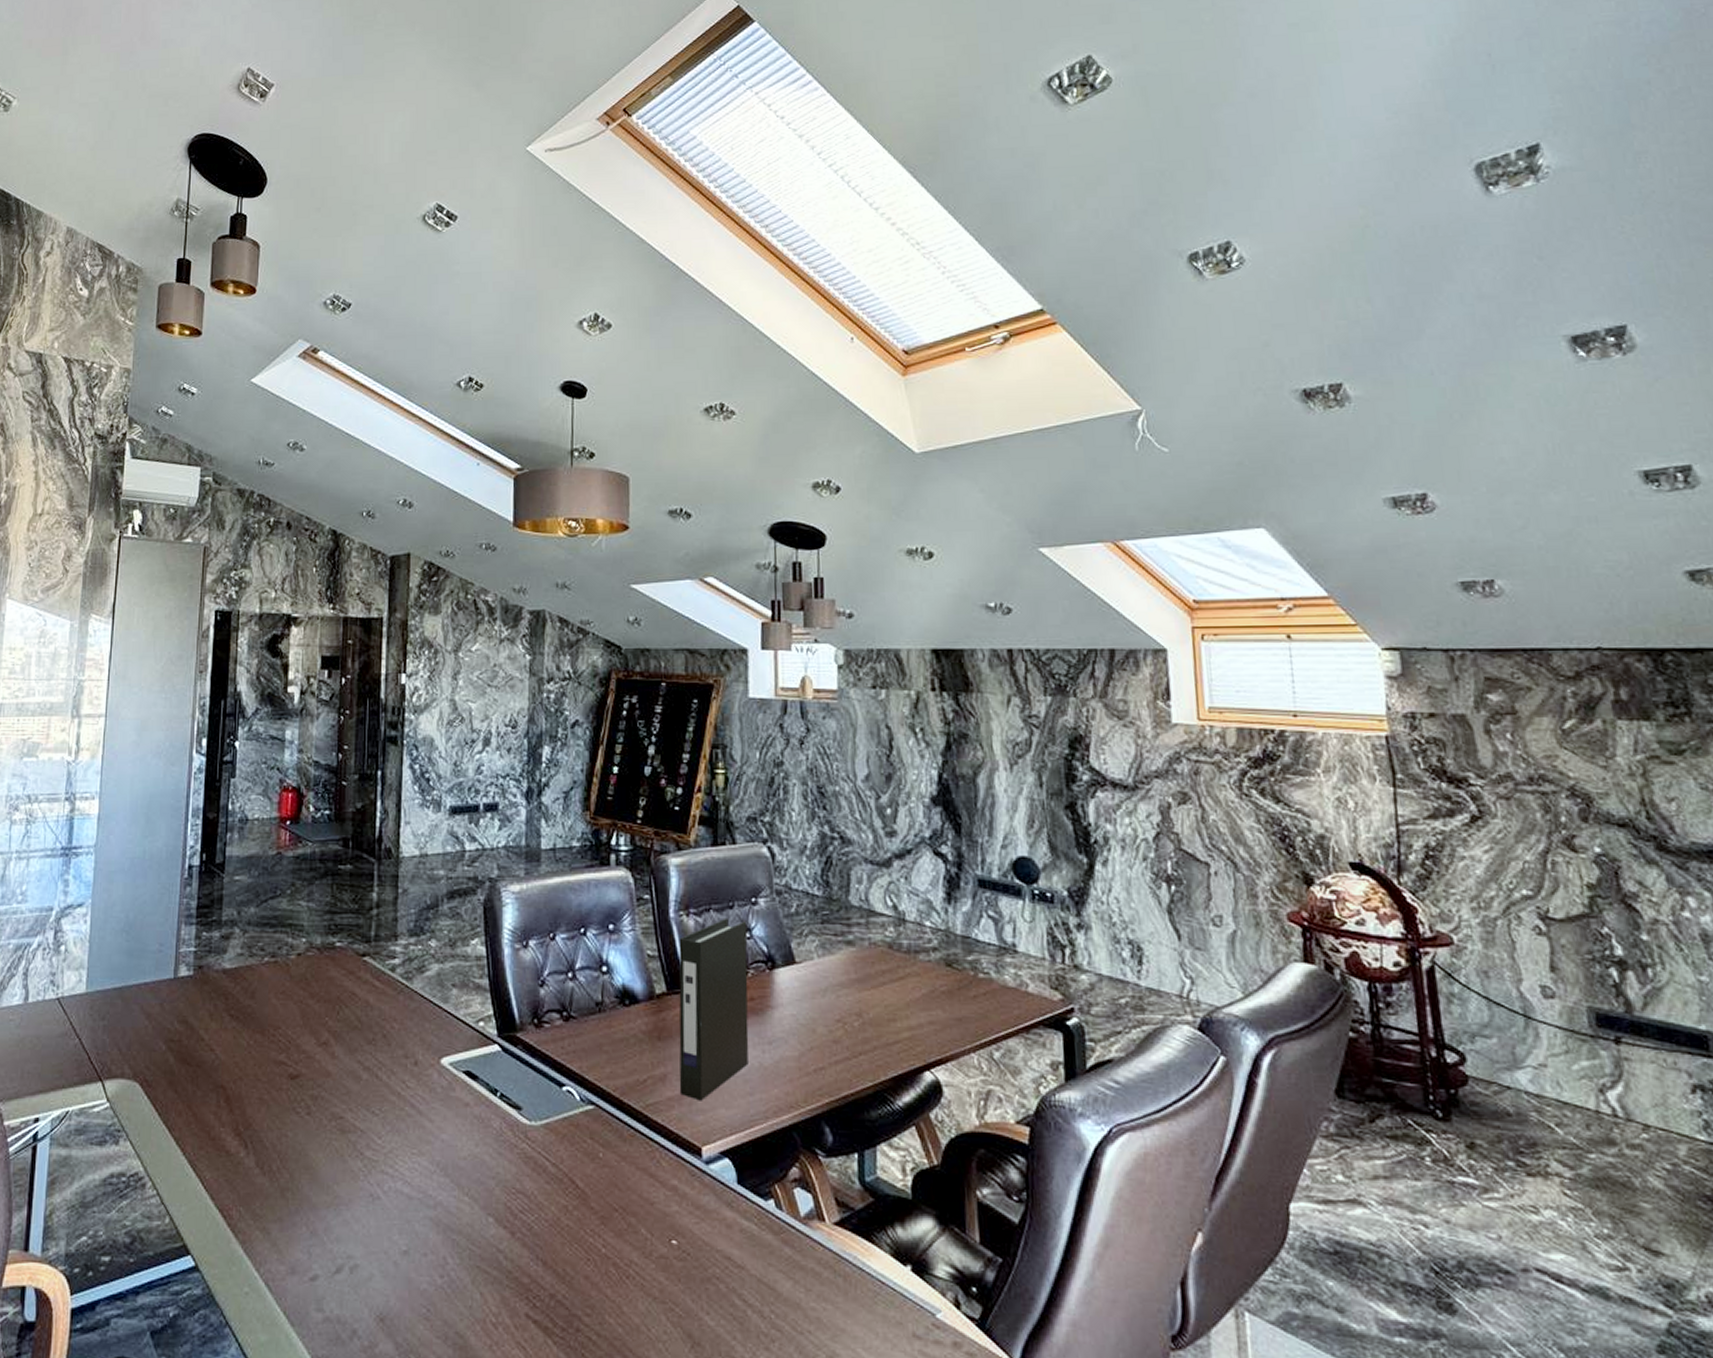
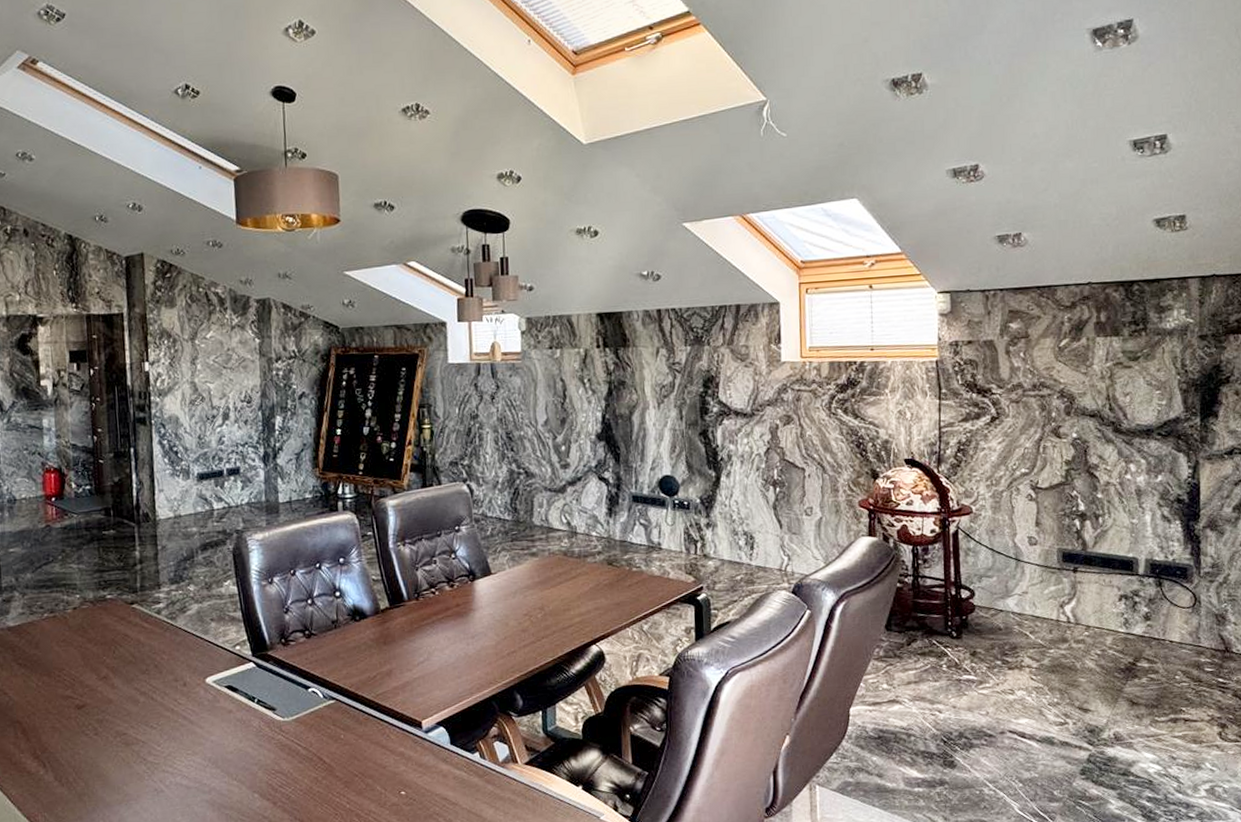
binder: present [679,917,749,1101] -> none [397,544,457,687]

